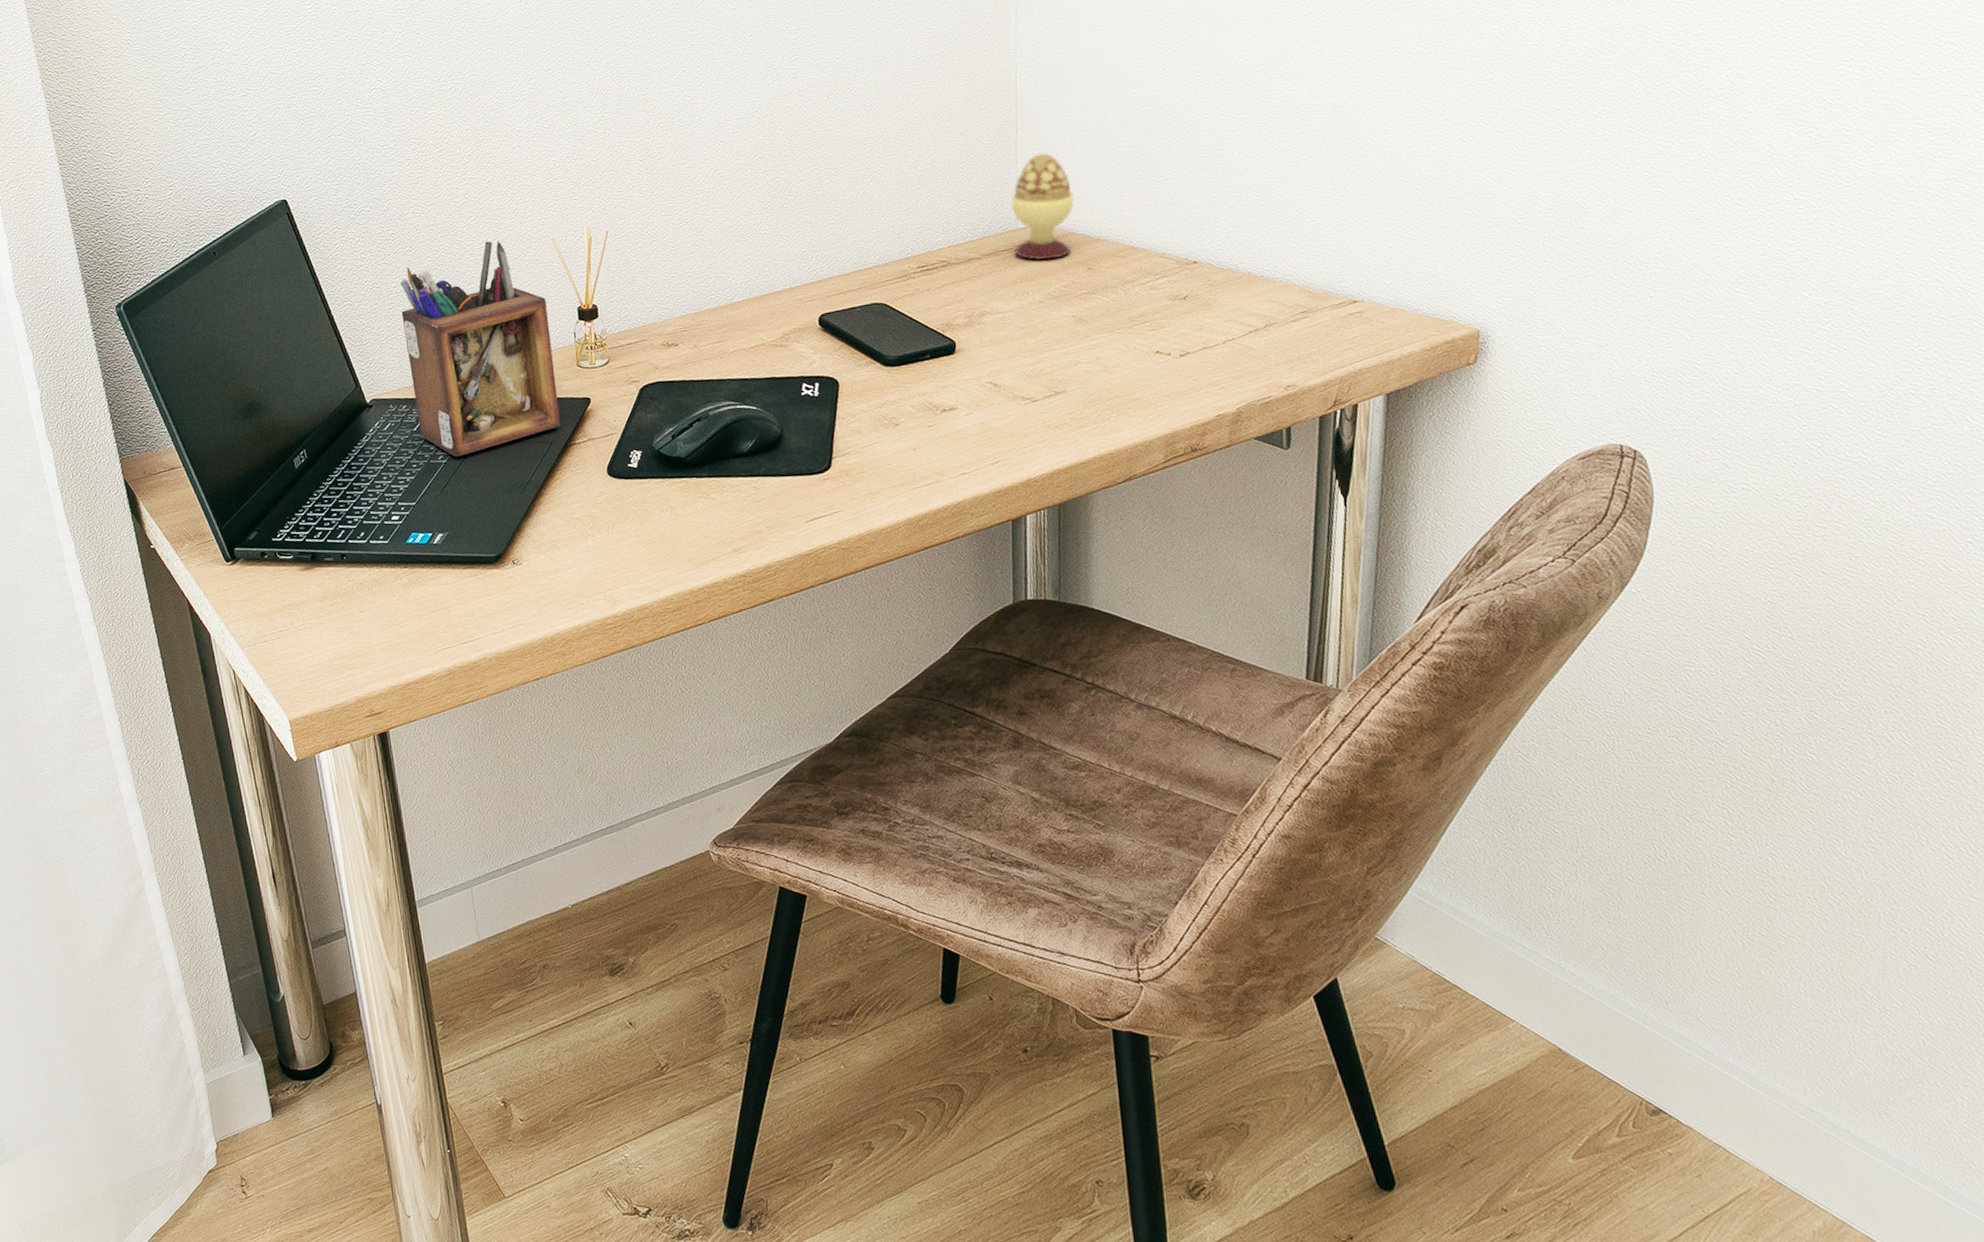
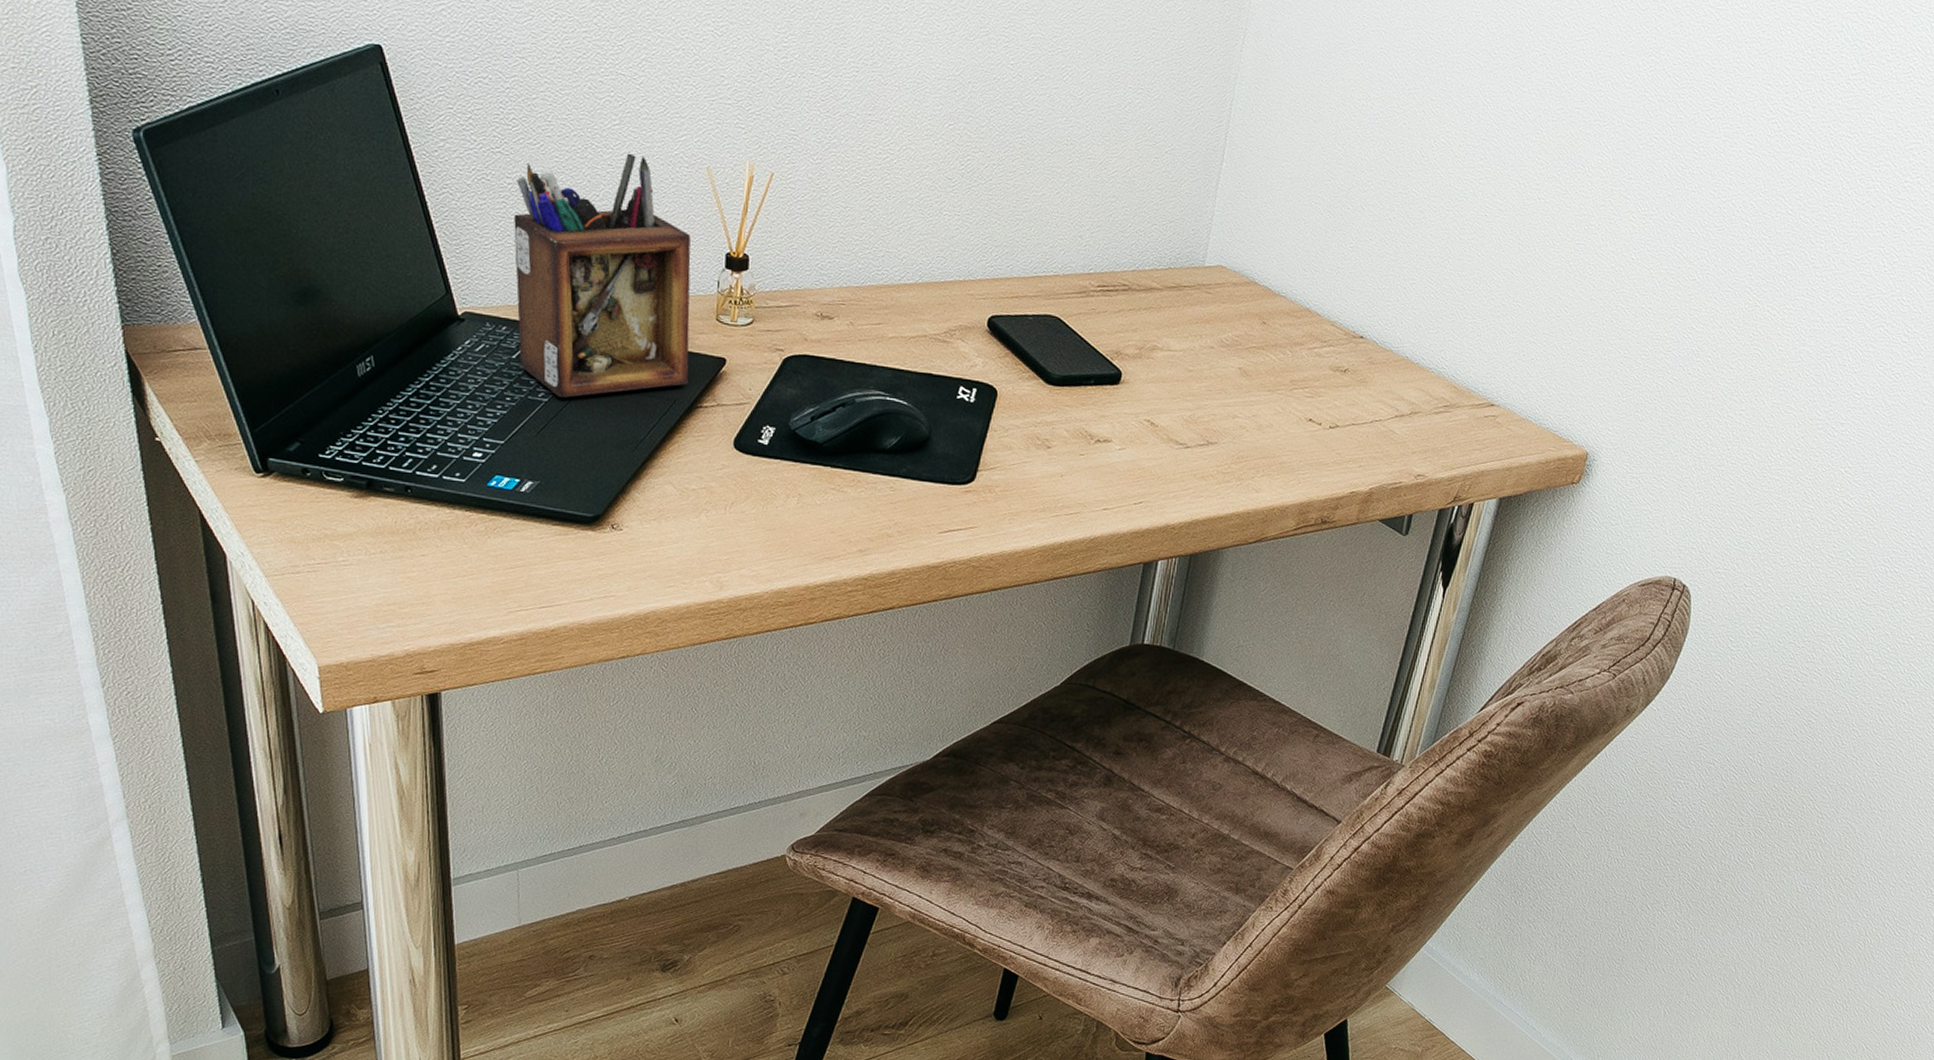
decorative egg: present [1010,153,1075,260] -> none [1196,192,1264,307]

